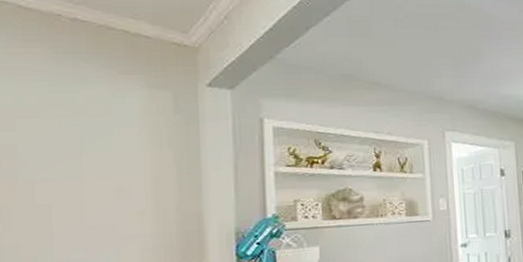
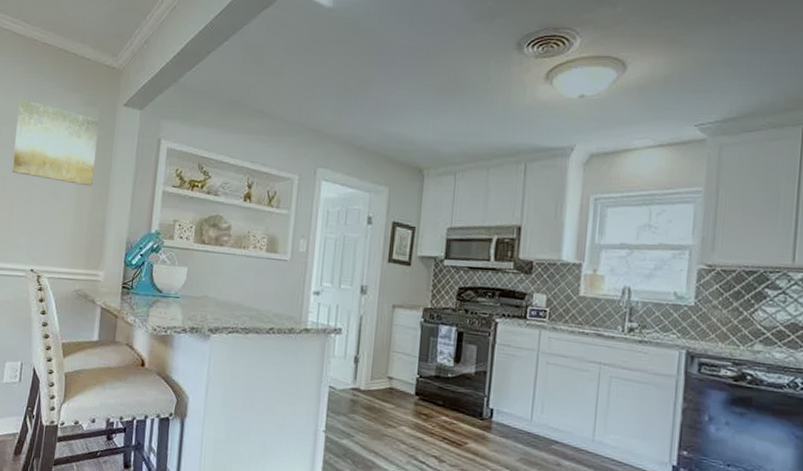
wall art: none [42,85,177,179] -> present [11,98,99,187]

